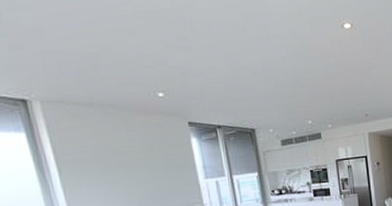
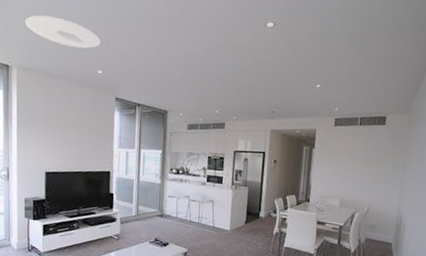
ceiling light: none [36,31,154,68] -> present [24,15,101,49]

